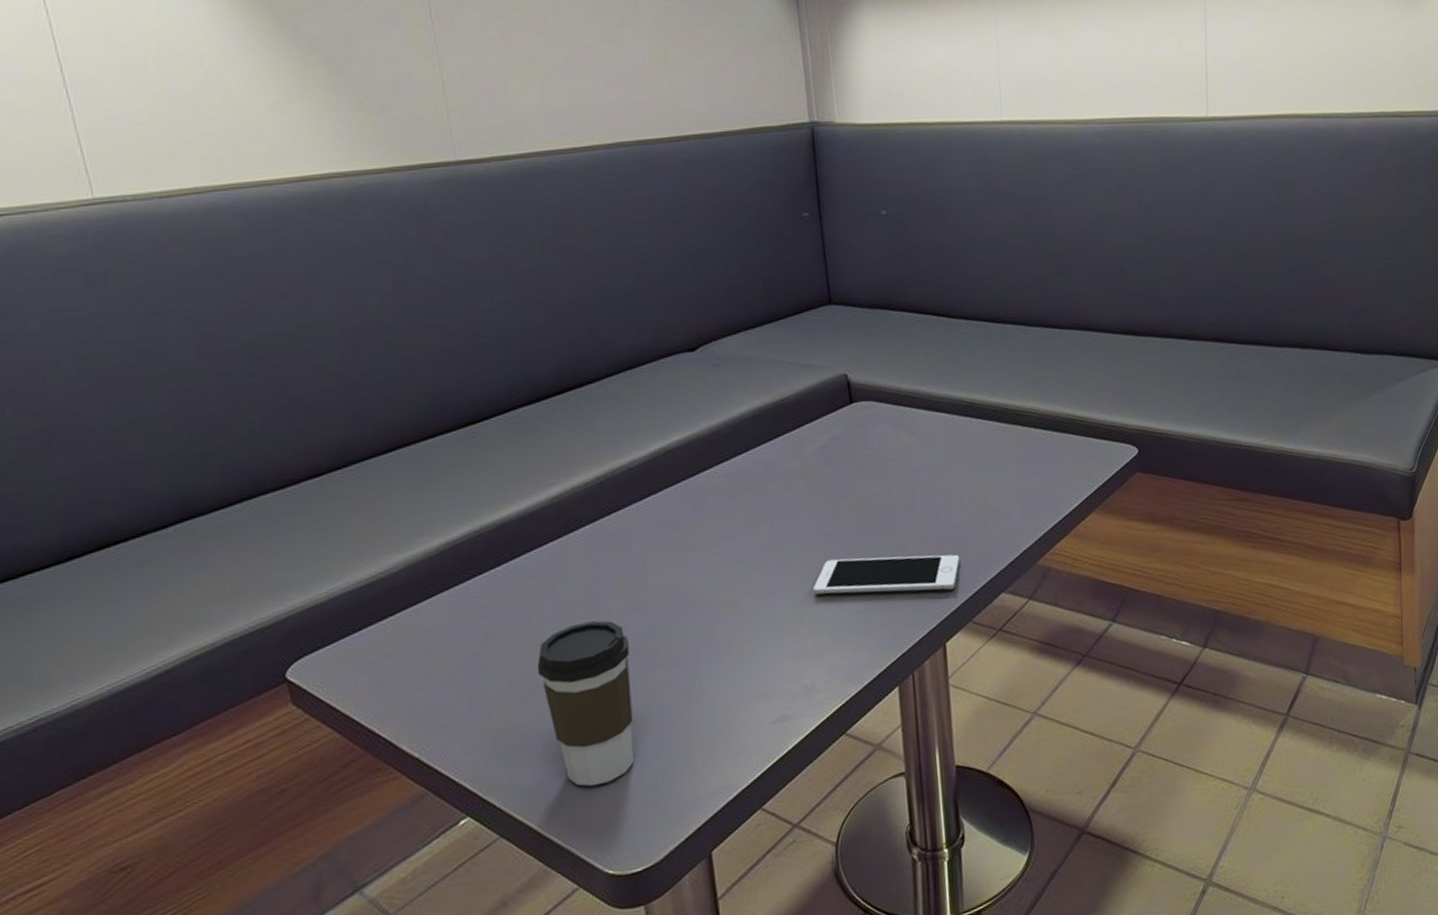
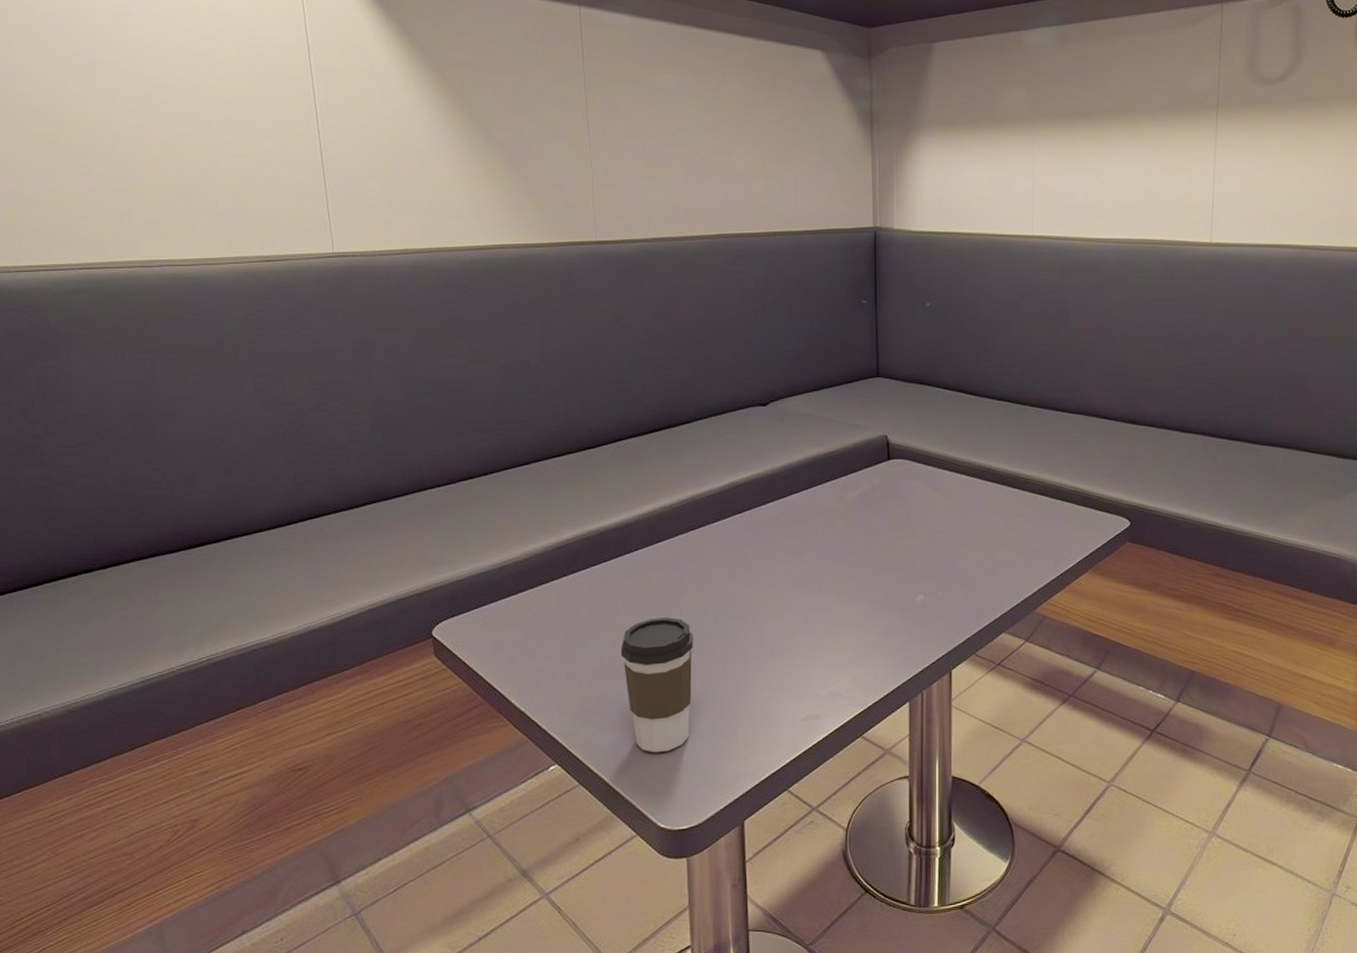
cell phone: present [813,554,960,595] -> none [845,588,968,625]

